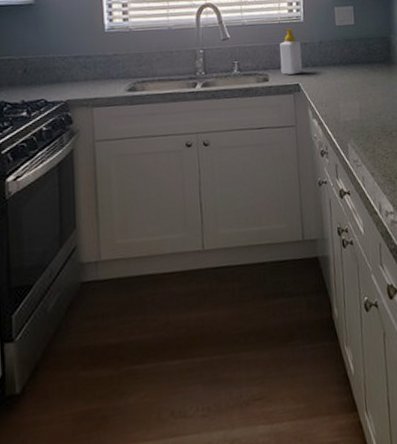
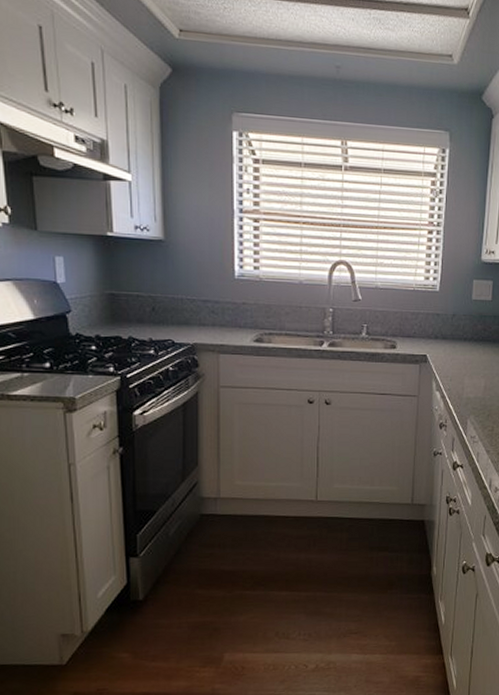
soap bottle: present [280,28,303,75] -> none [410,296,433,344]

